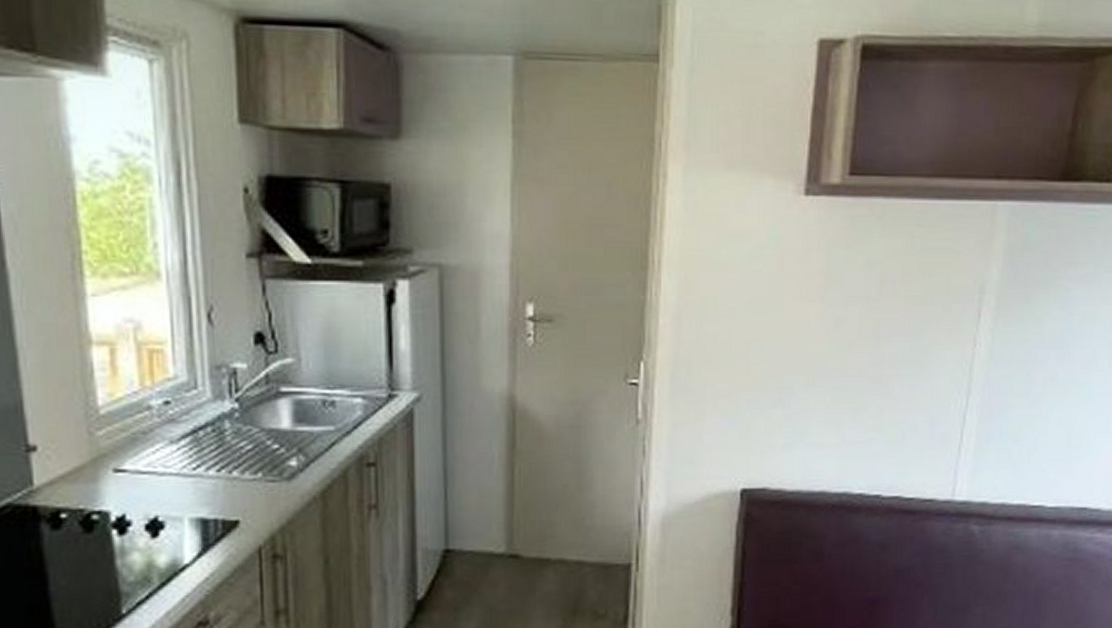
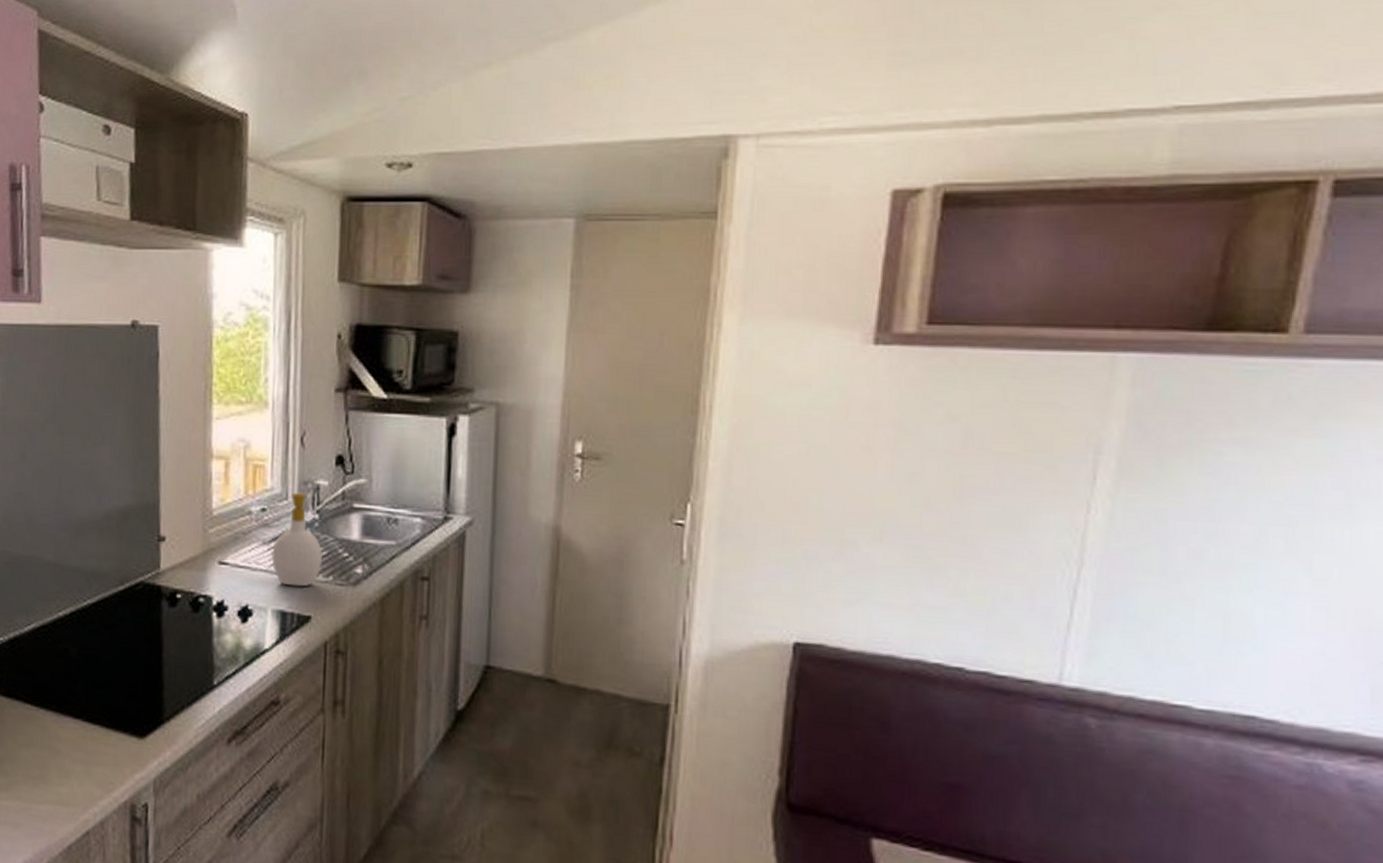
soap bottle: none [183,378,248,489] -> present [272,492,323,587]

